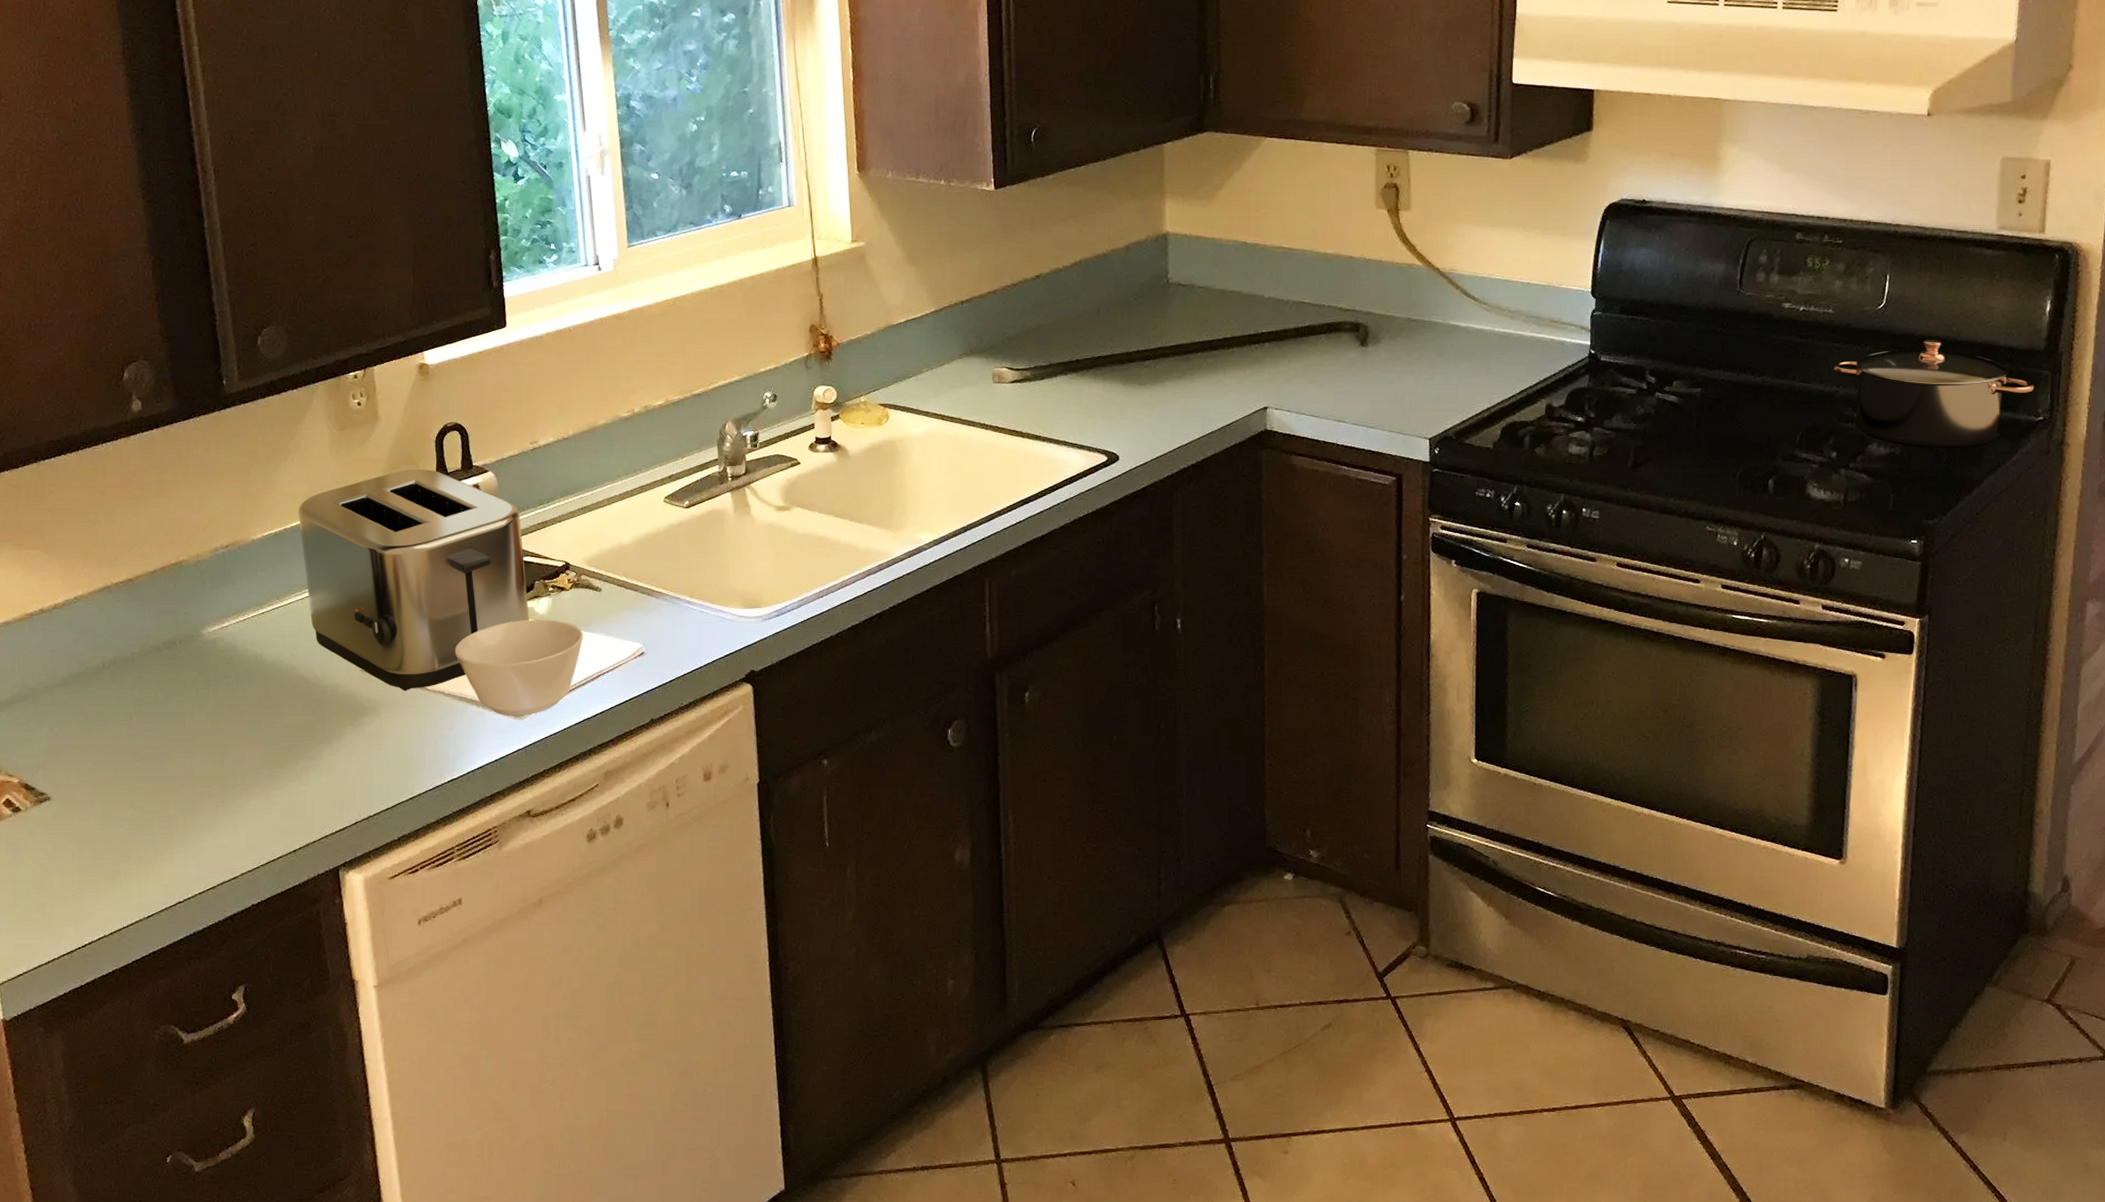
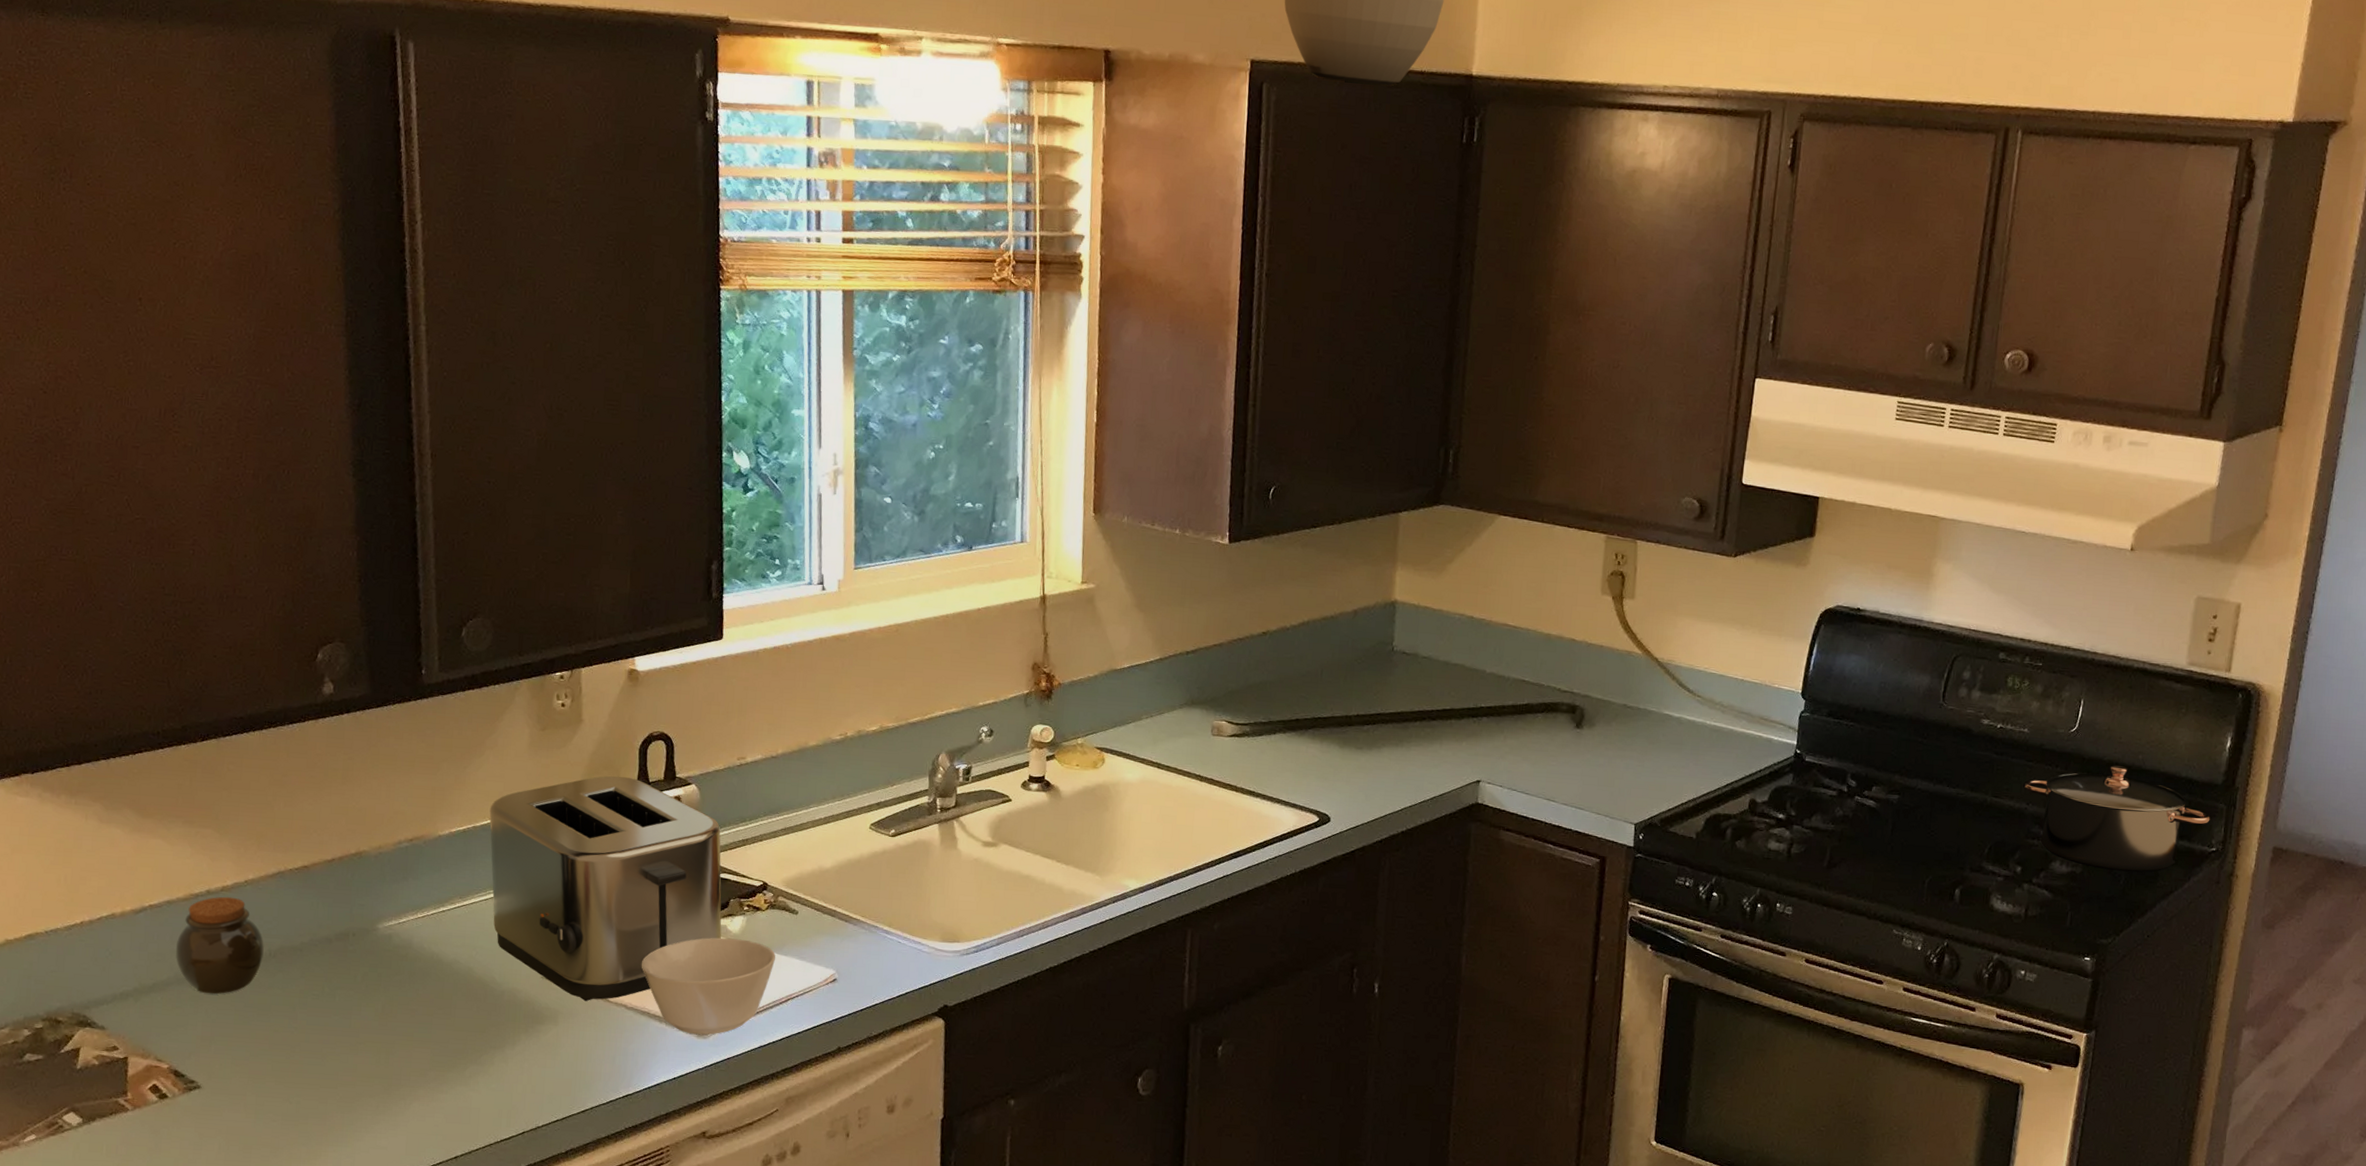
jar: none [16,614,98,709] -> present [175,896,264,994]

